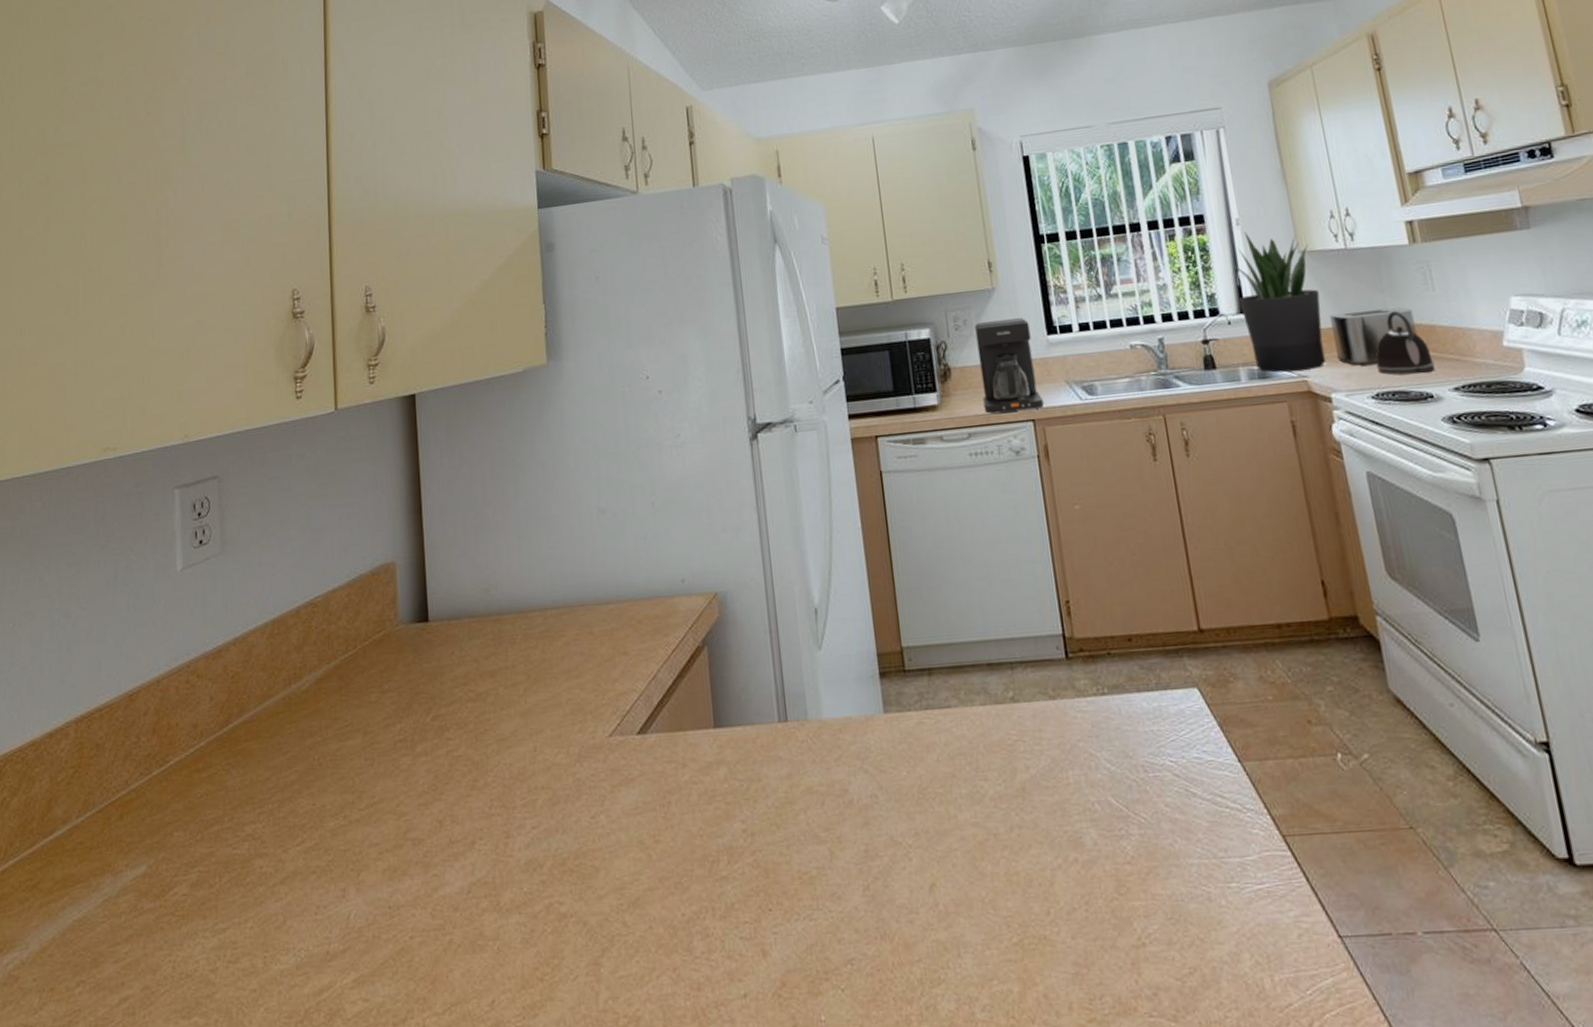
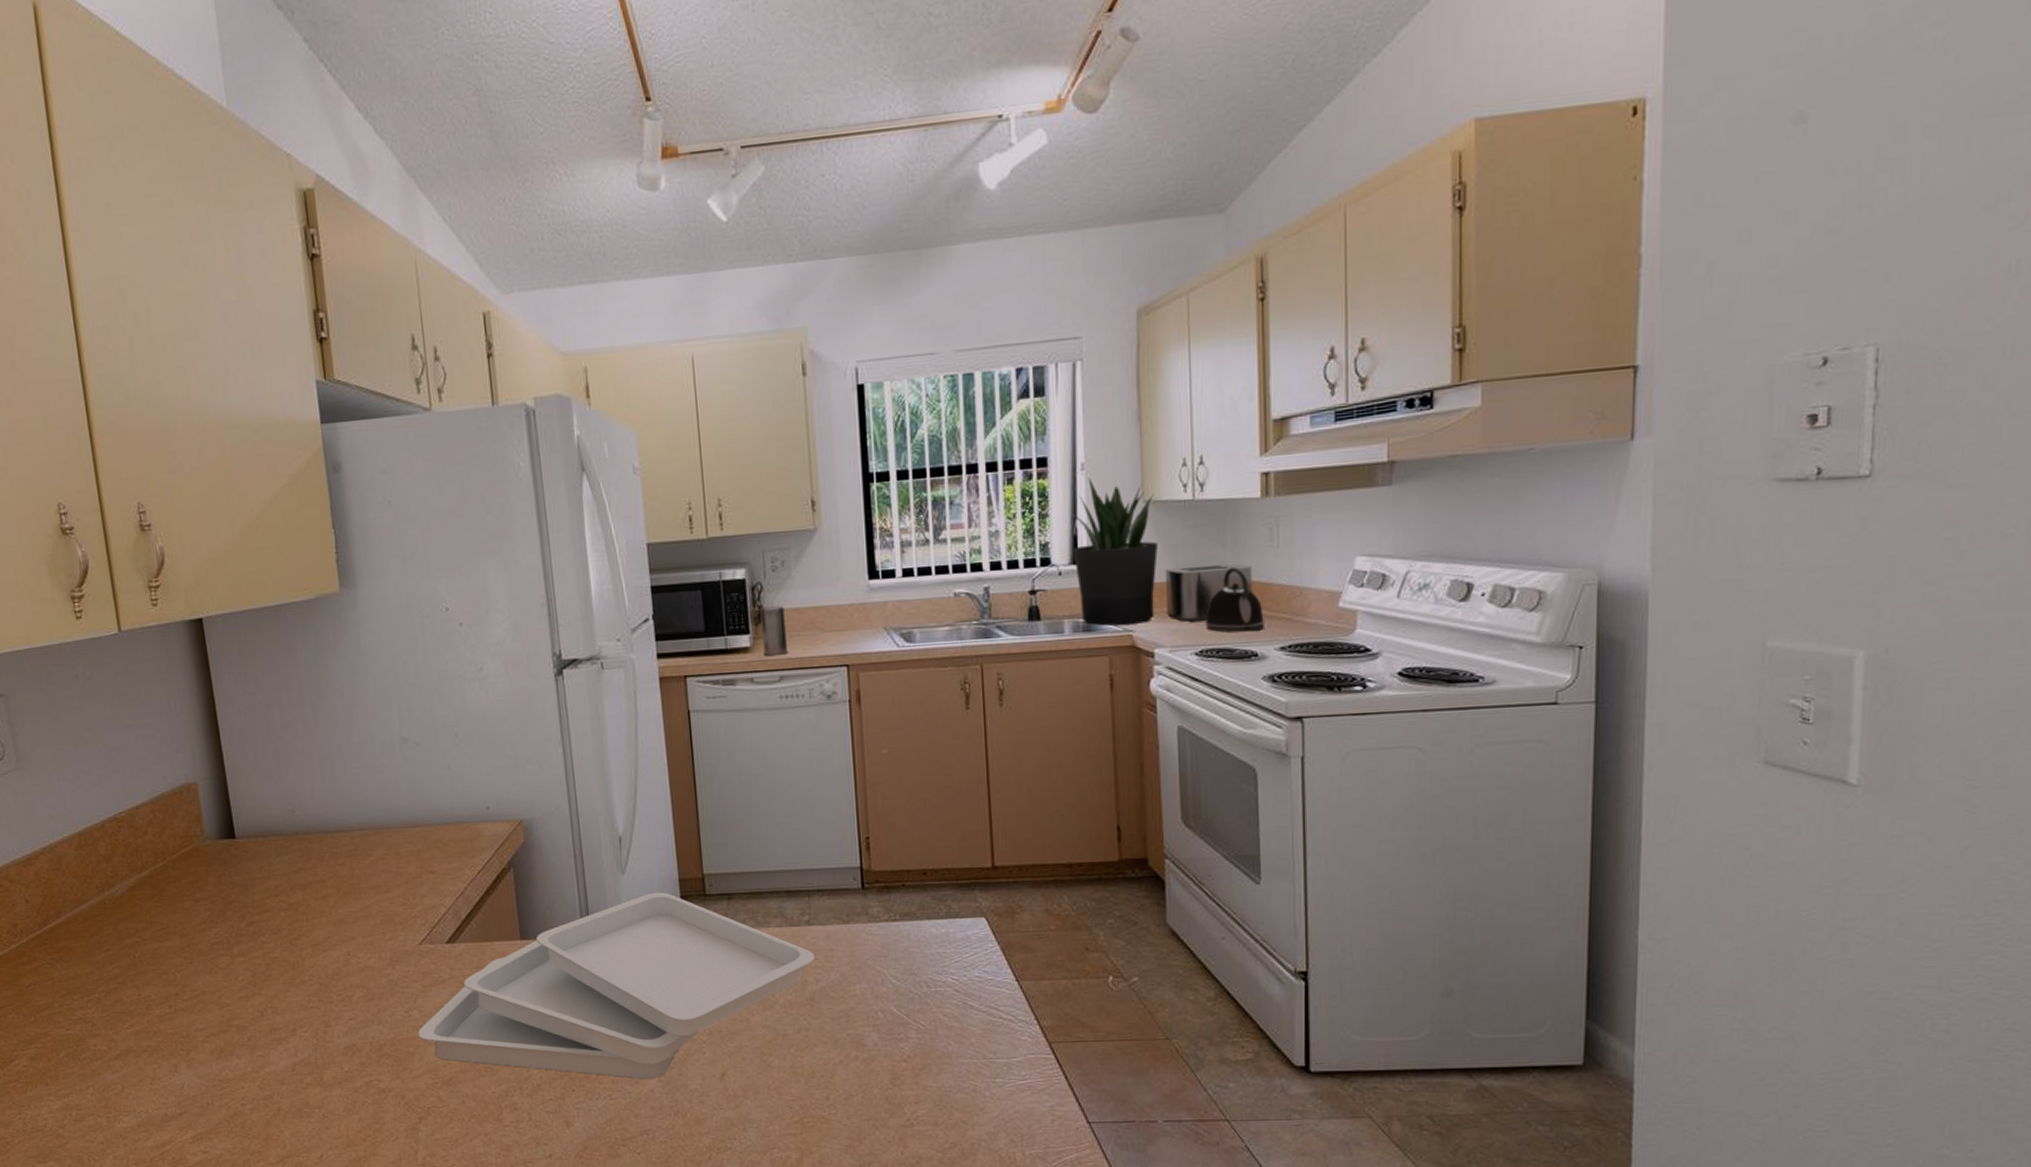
tray: none [604,668,1024,894] -> present [417,892,816,1079]
canister: none [946,362,976,414] -> present [760,605,789,657]
coffee maker: present [975,318,1045,414] -> none [793,561,860,658]

